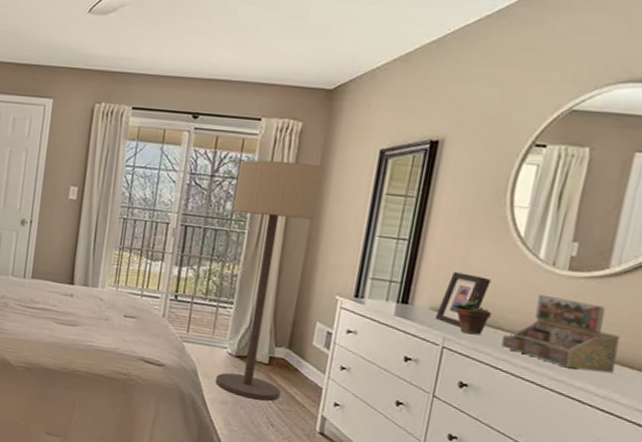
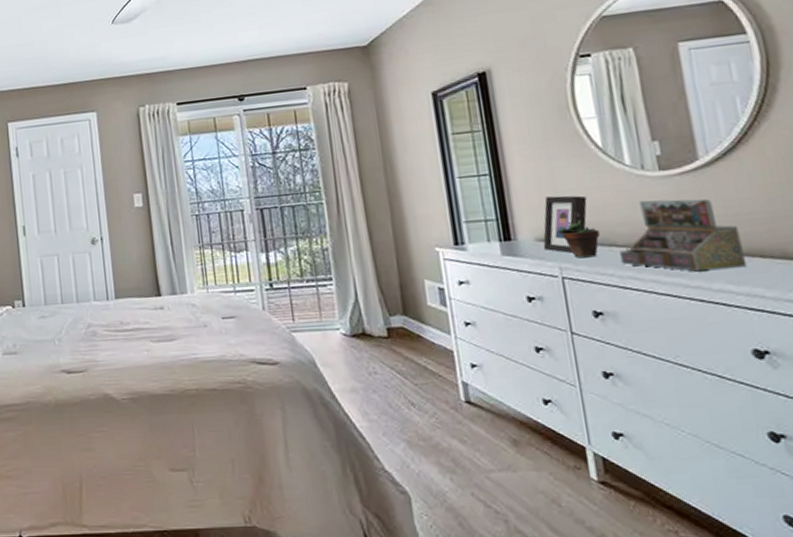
floor lamp: present [215,160,327,401] -> none [297,120,411,380]

